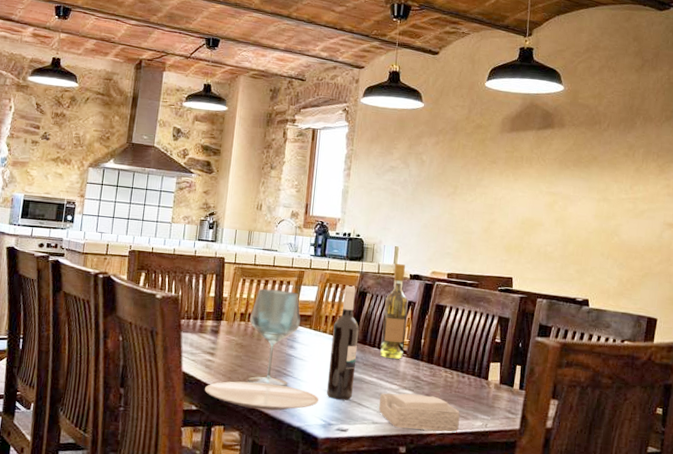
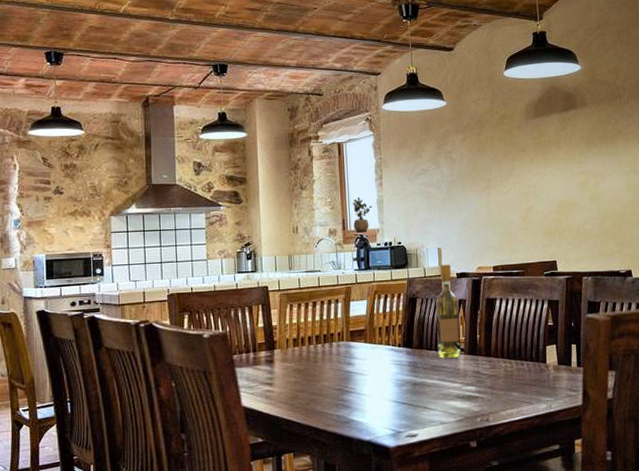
plate: present [205,381,320,411] -> none [269,402,385,431]
wine glass: present [248,288,301,387] -> none [303,309,355,406]
potted plant: none [316,184,337,221] -> present [352,197,373,233]
wine bottle: present [327,286,360,401] -> none [388,294,418,408]
napkin holder: present [378,393,460,433] -> none [443,387,525,424]

